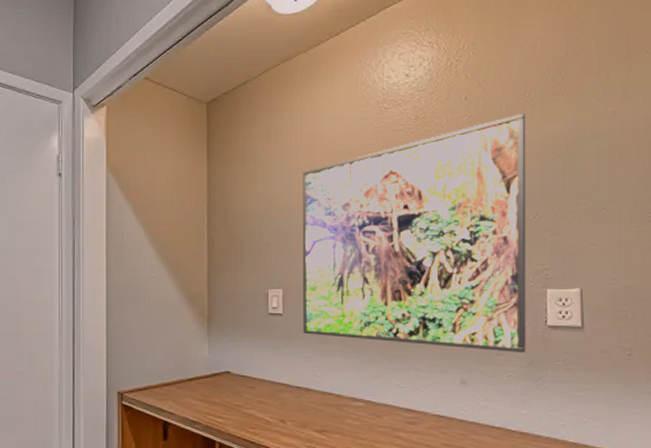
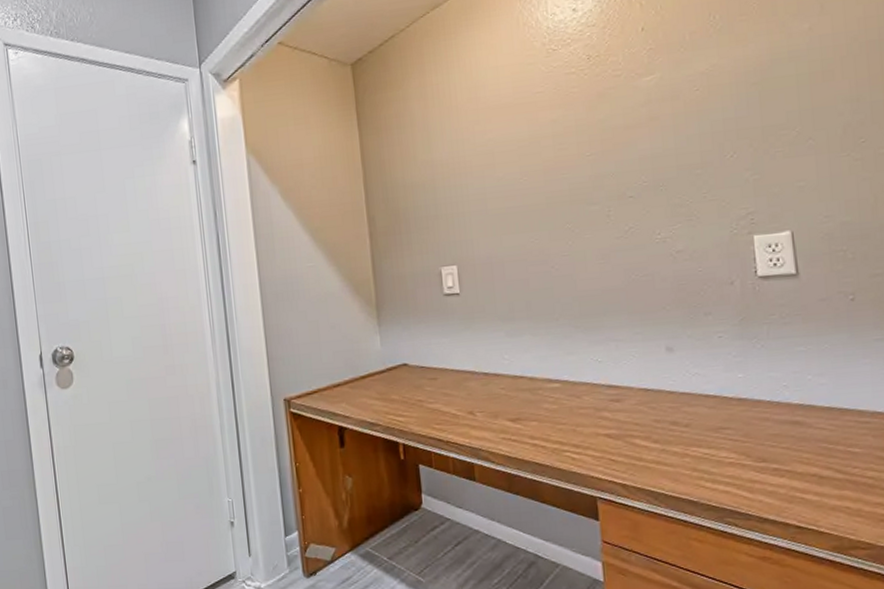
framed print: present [302,112,527,353] -> none [466,39,736,314]

